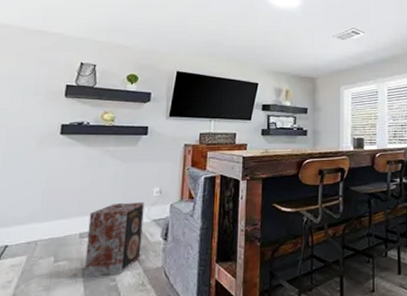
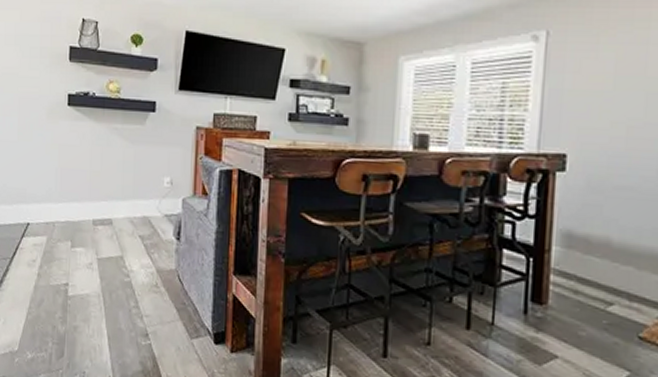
speaker: present [83,201,145,278] -> none [99,190,155,271]

